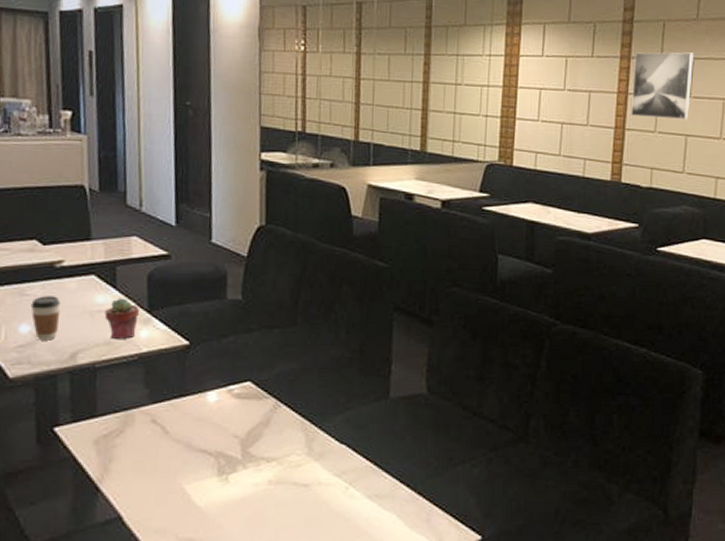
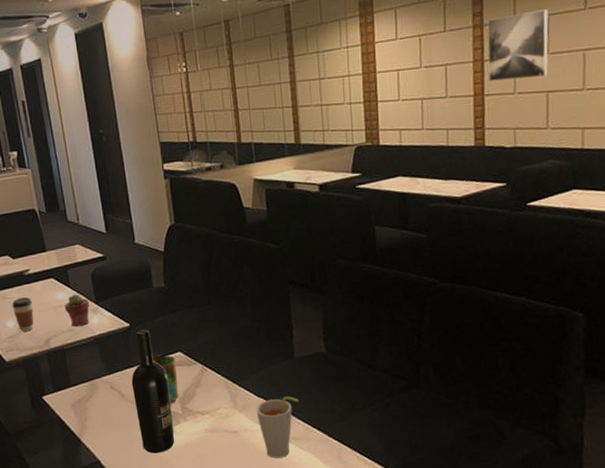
wine bottle: none [180,350,230,509] -> present [131,329,175,454]
cup: none [214,384,244,446] -> present [153,355,178,404]
cup: none [335,444,390,520] -> present [256,396,300,458]

